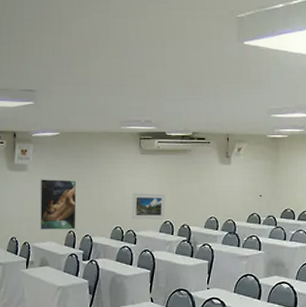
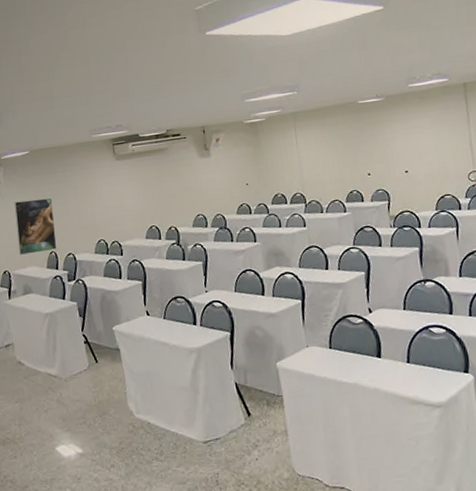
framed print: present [132,192,165,220] -> none [112,197,150,230]

